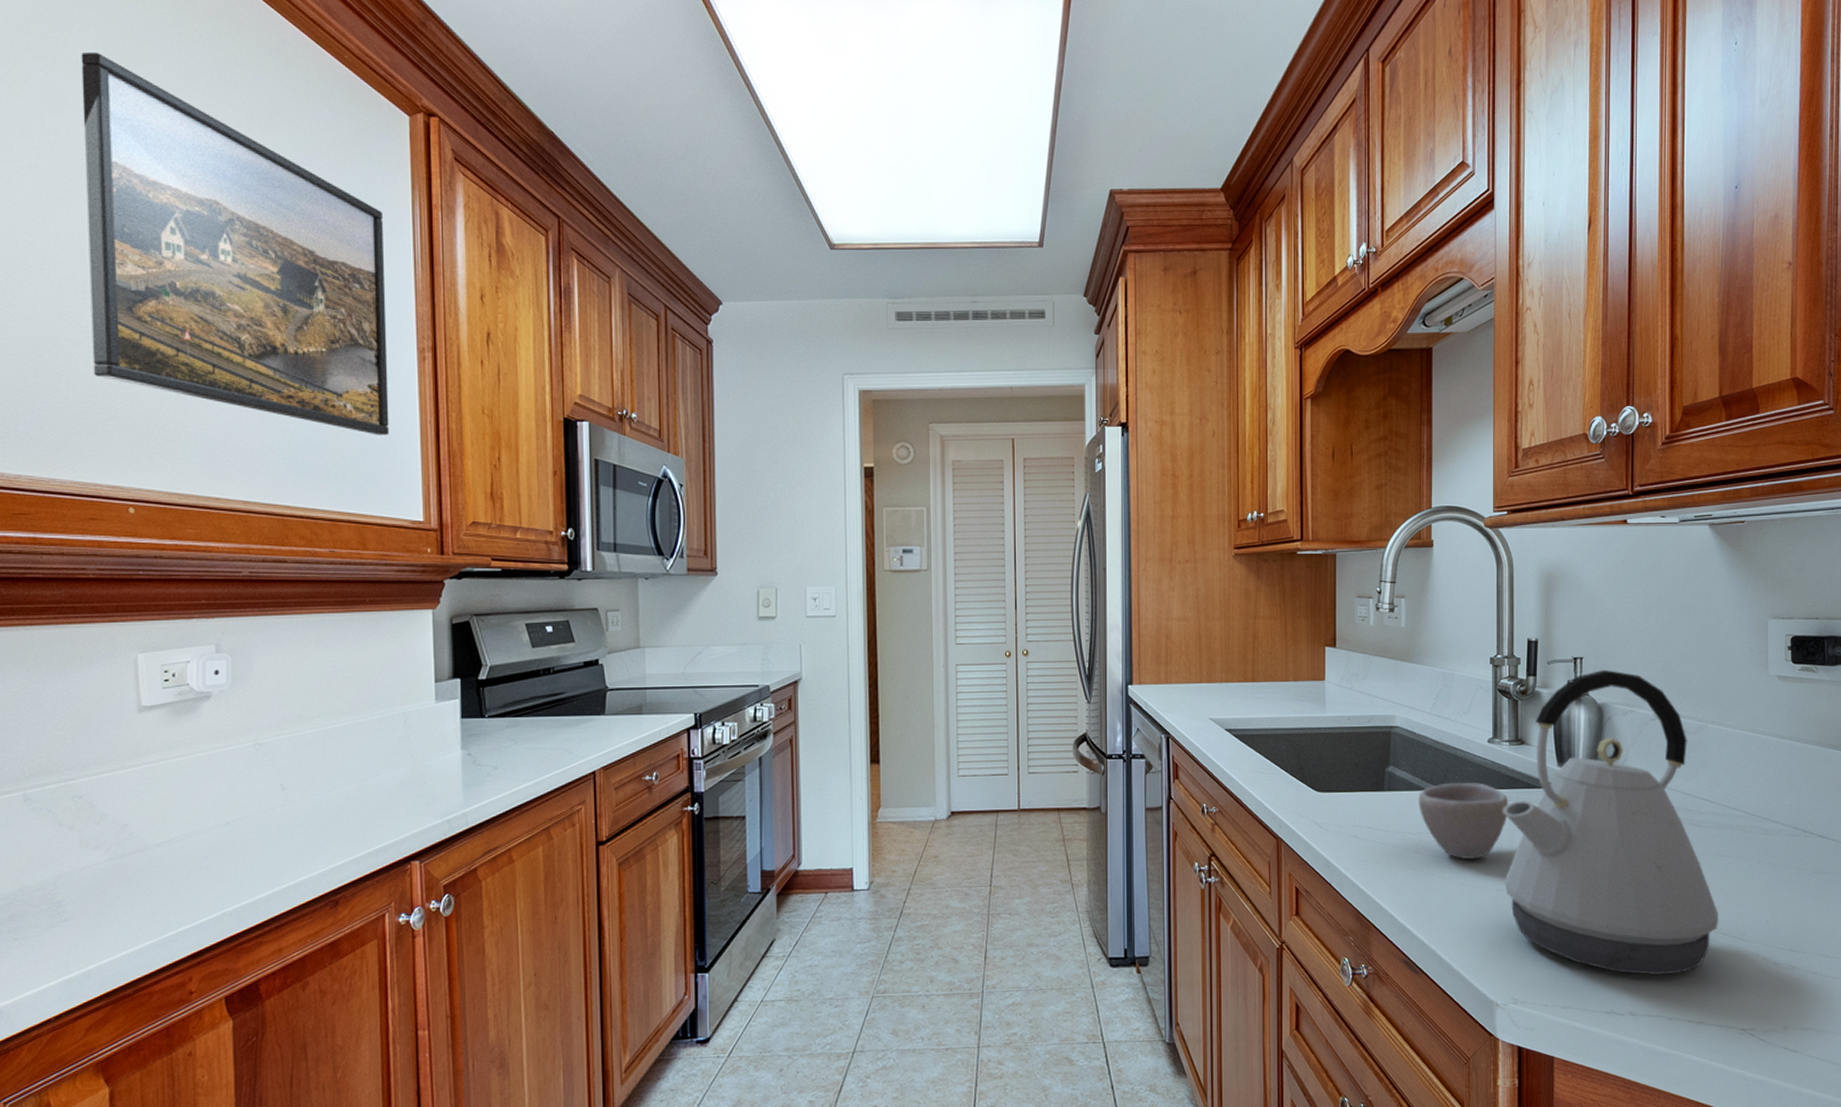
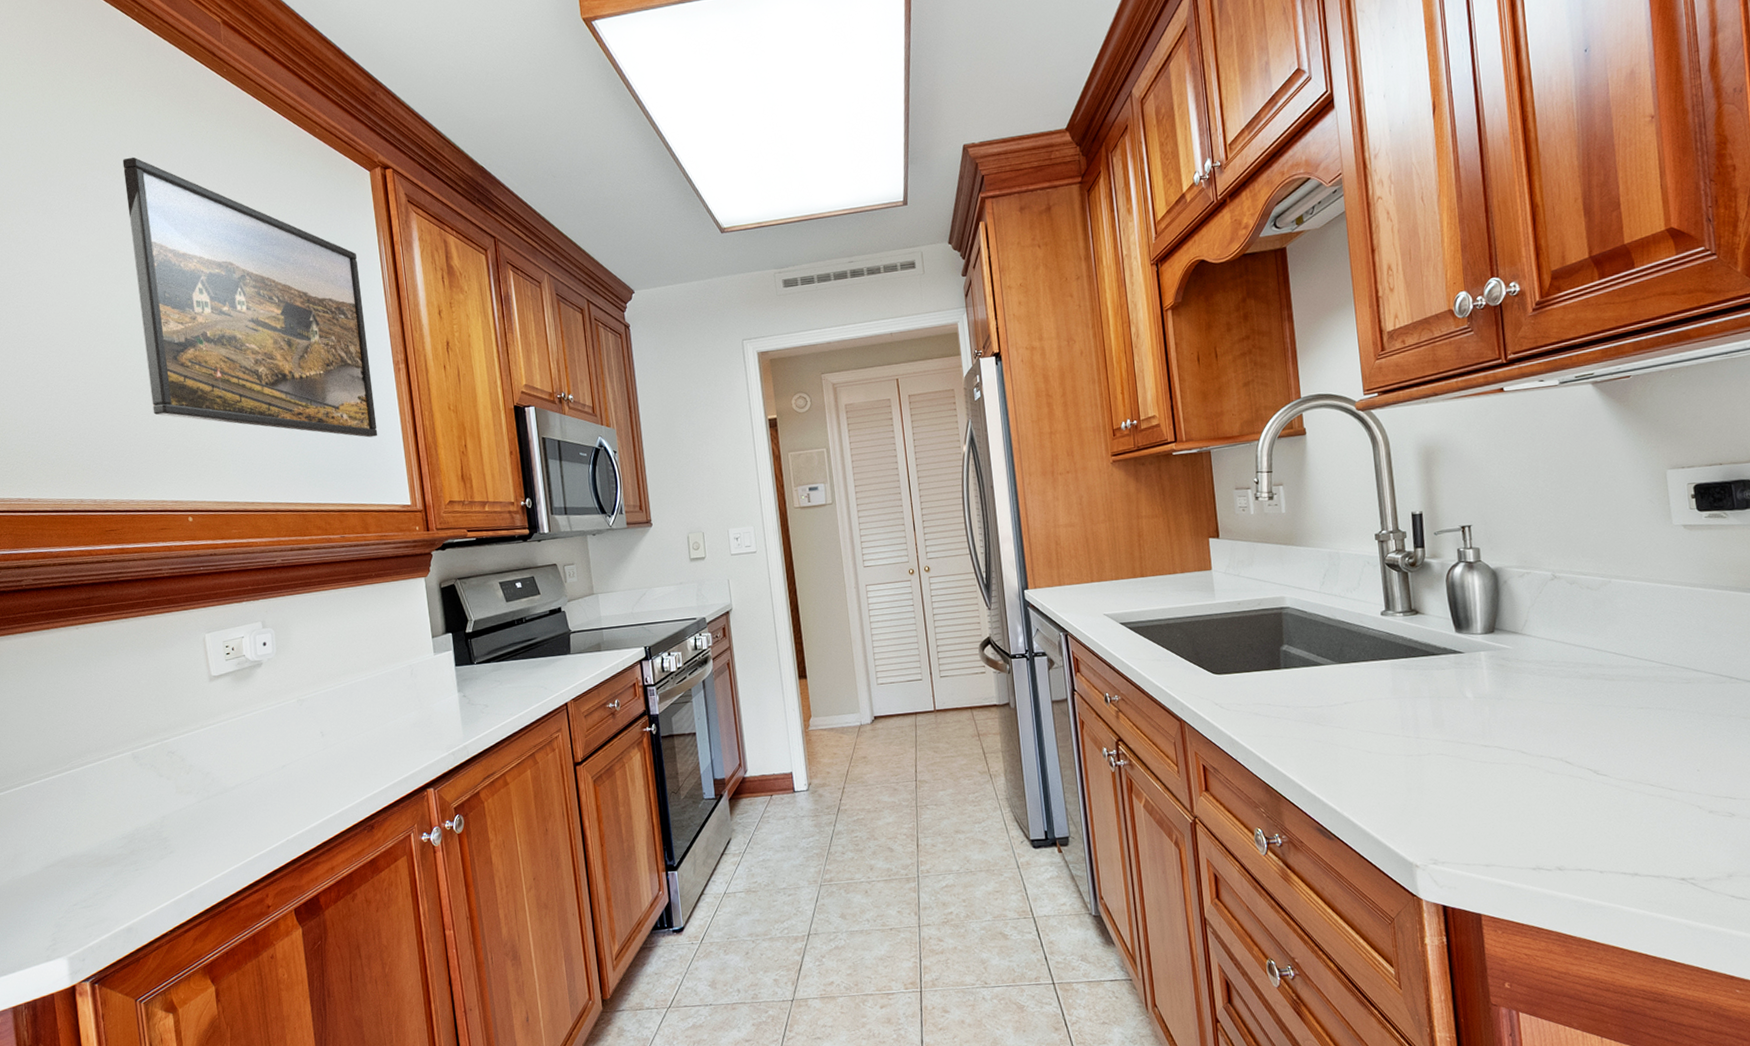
cup: present [1418,782,1509,859] -> none [1315,654,1409,728]
kettle: present [1503,669,1719,975] -> none [1403,535,1645,830]

